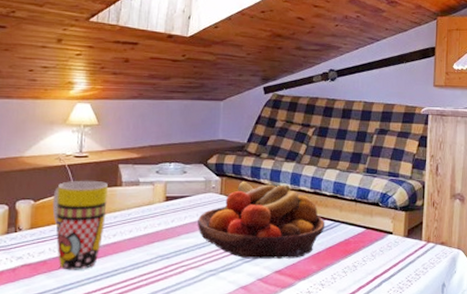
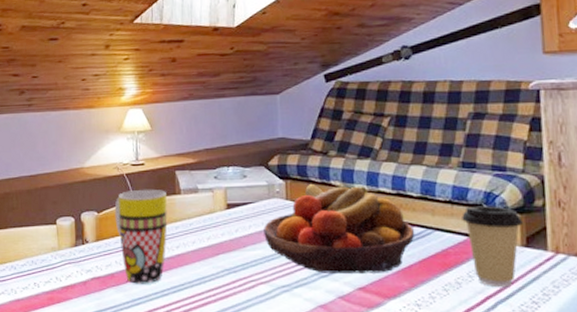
coffee cup: none [362,204,407,270] -> present [462,206,524,288]

